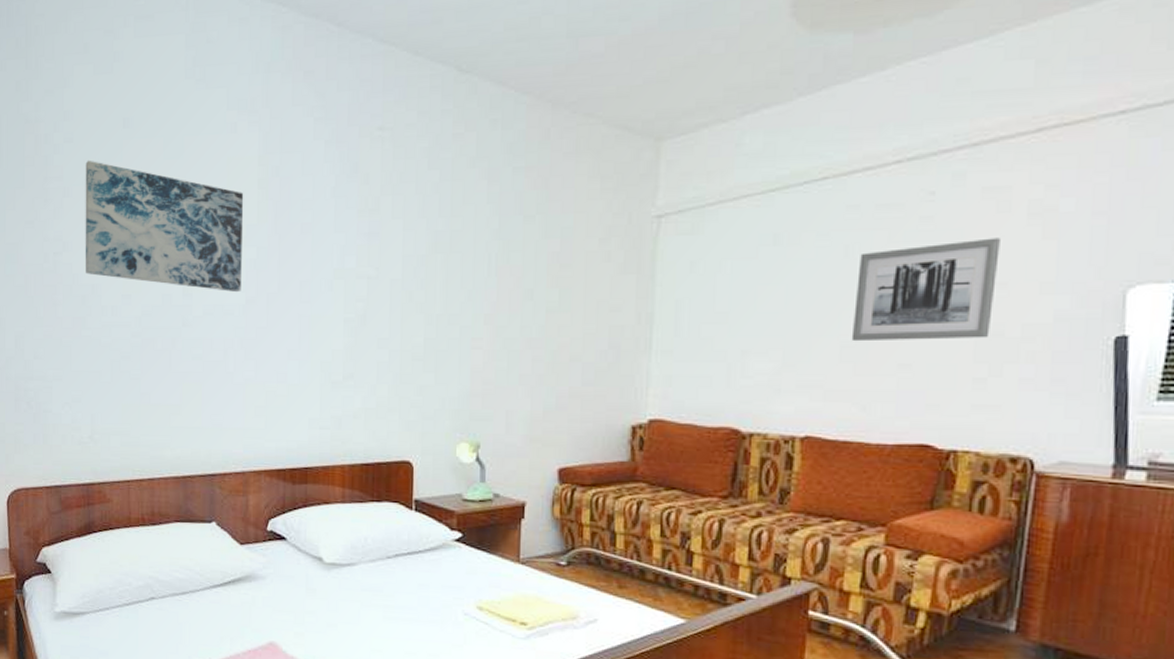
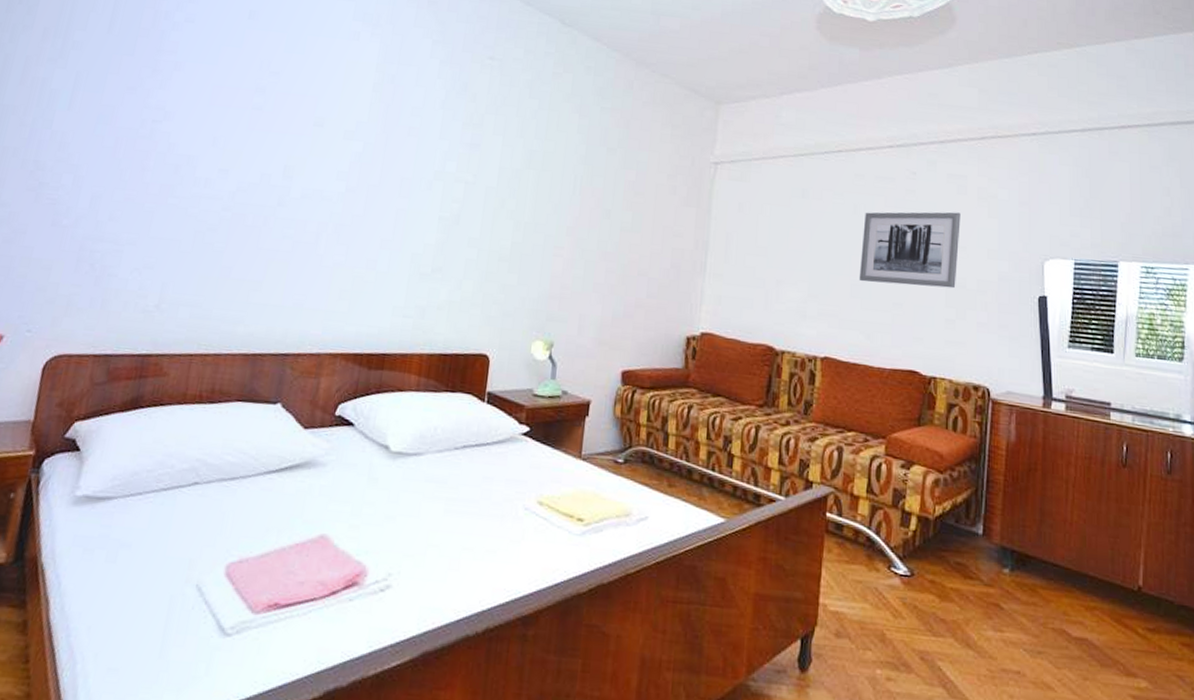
wall art: present [85,160,244,293] -> none [184,41,358,181]

